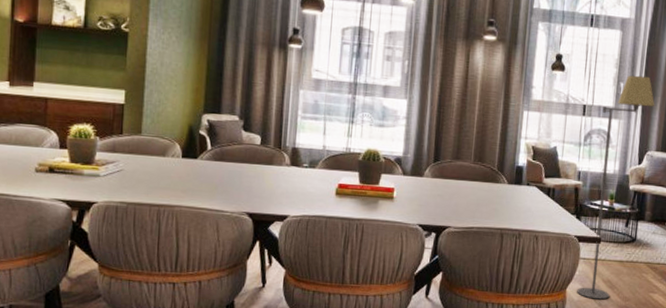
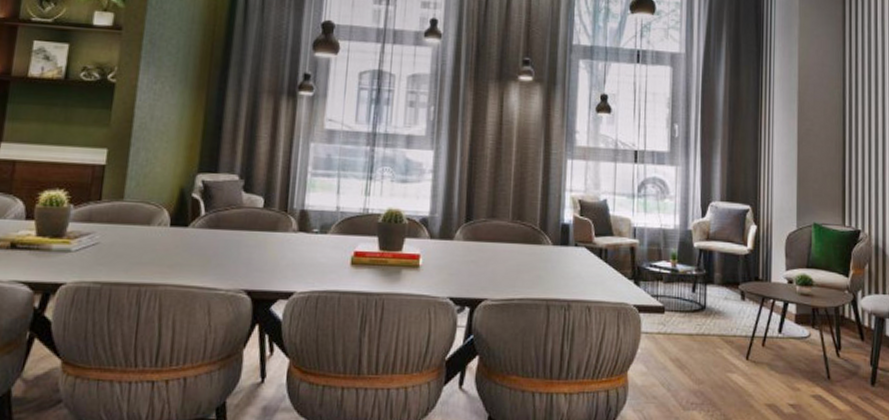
floor lamp: present [577,75,655,300] -> none [640,115,715,384]

